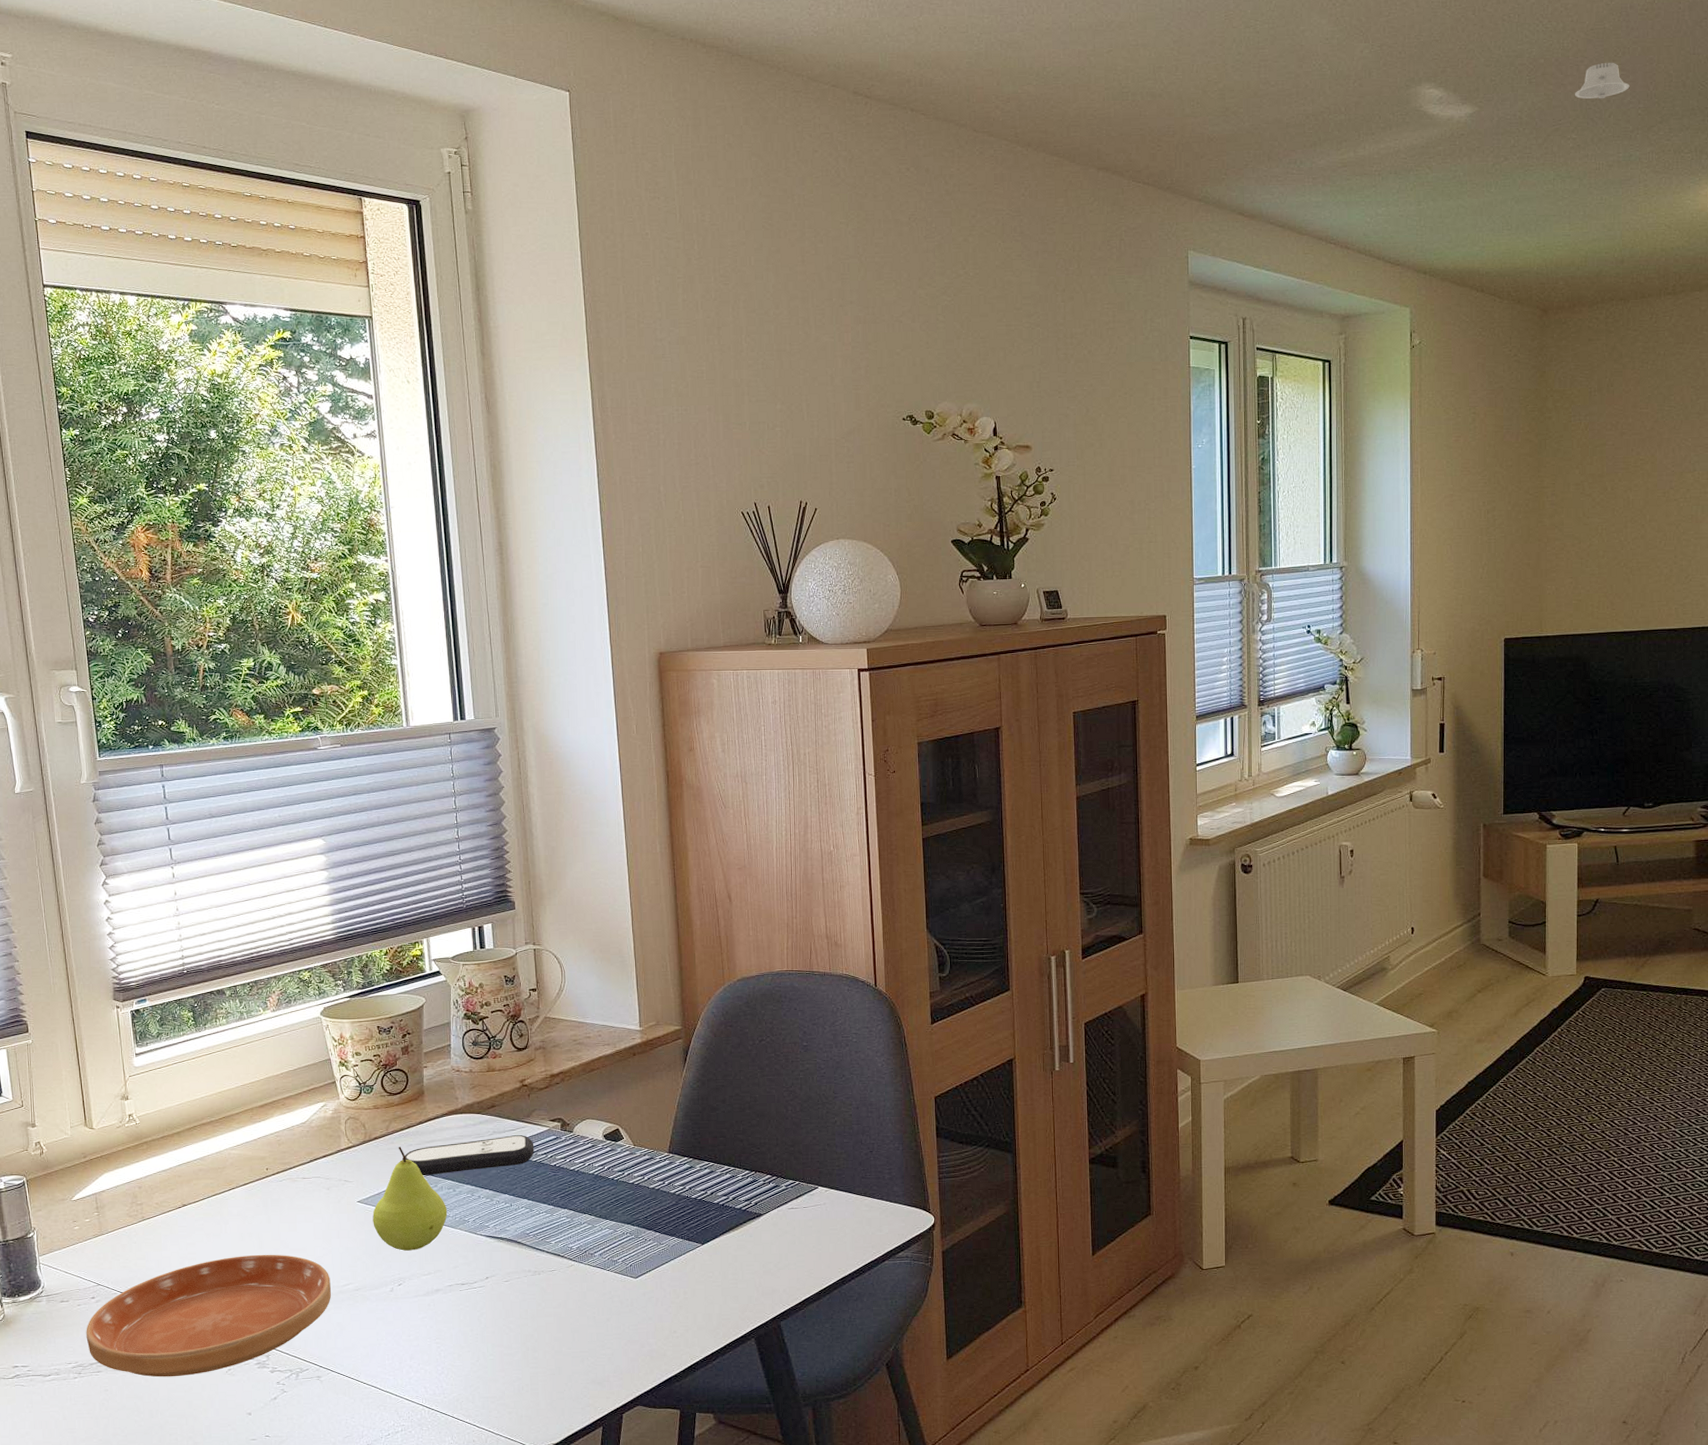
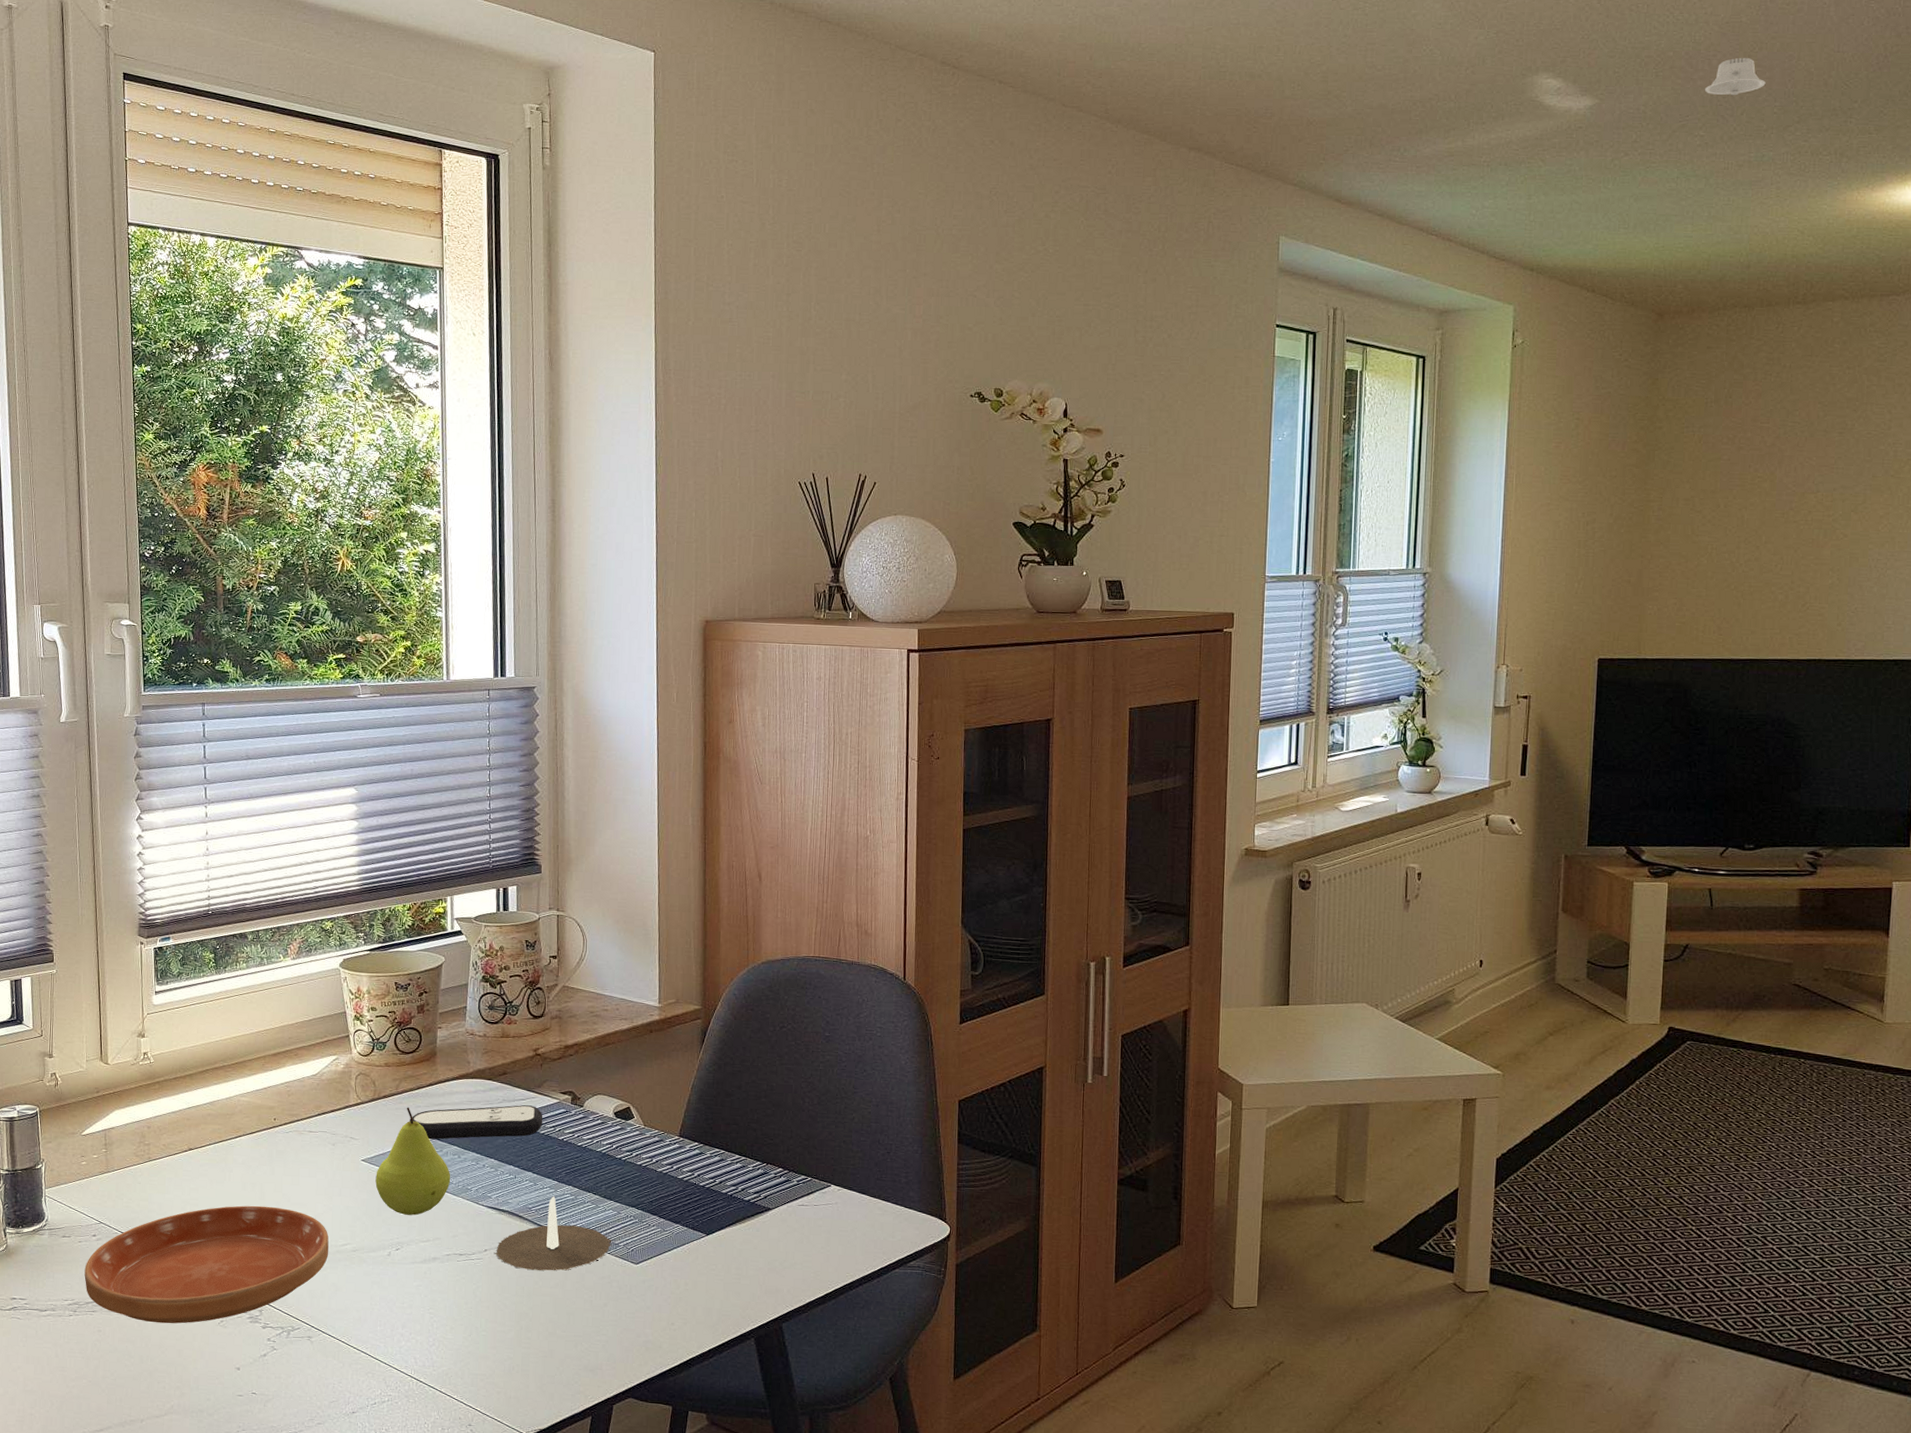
candle: none [496,1220,612,1294] -> present [495,1196,613,1271]

